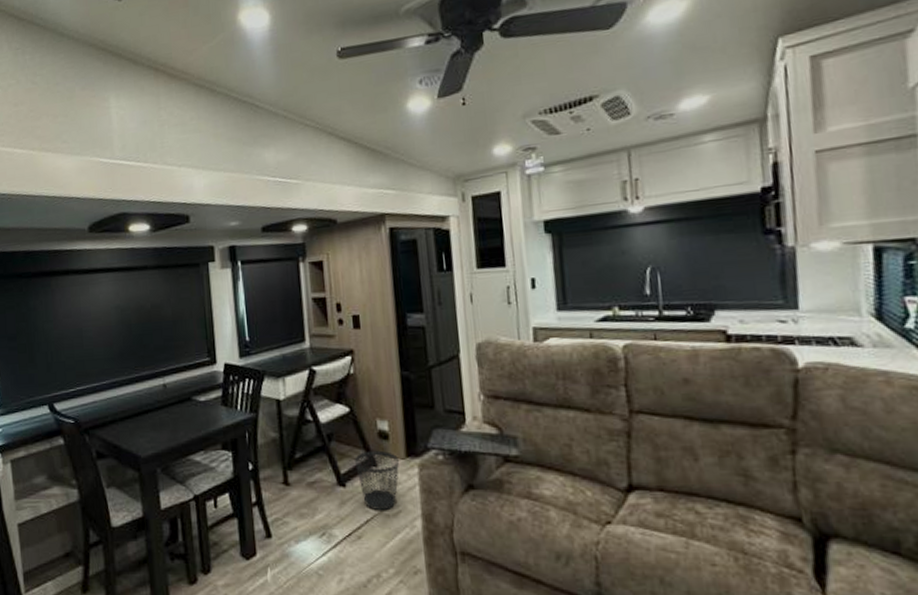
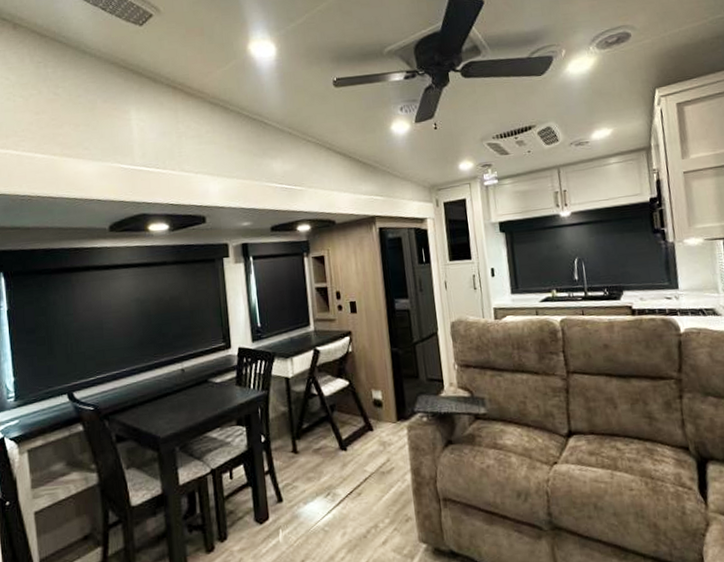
wastebasket: present [355,450,400,511] -> none [354,416,392,470]

